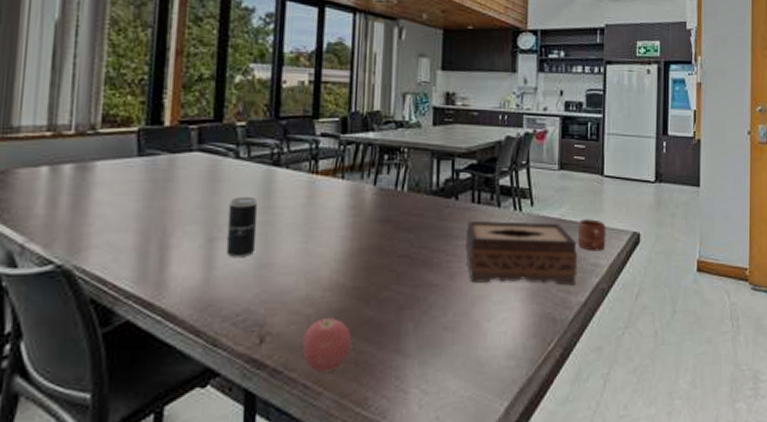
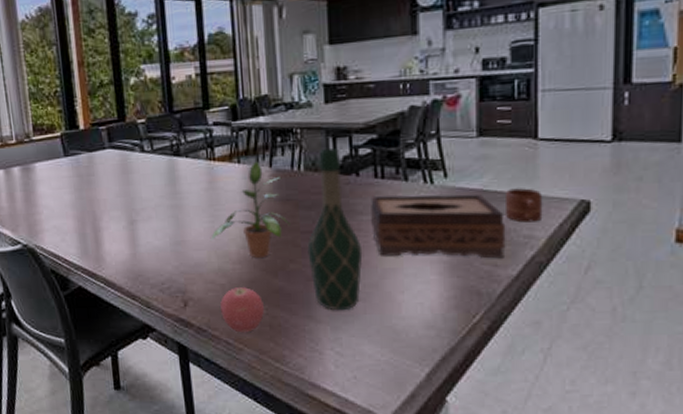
beverage can: present [226,196,258,258] -> none [142,184,170,237]
potted plant: none [301,178,389,284] -> present [210,161,291,257]
wine bottle: none [402,169,456,343] -> present [307,147,363,311]

